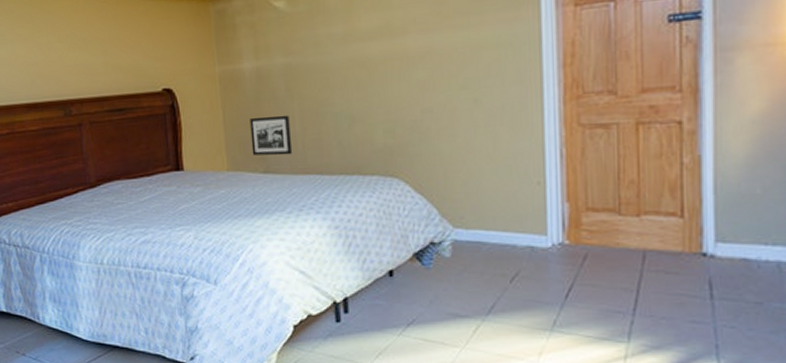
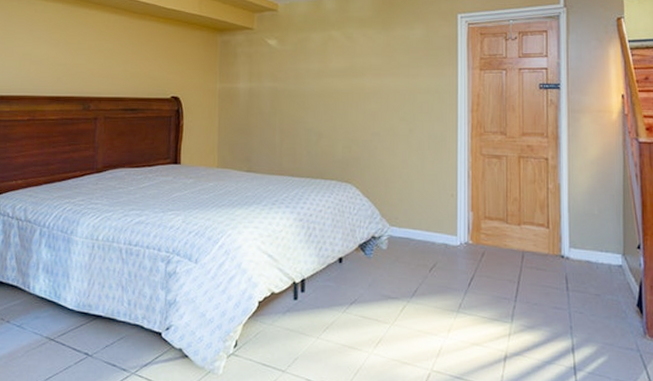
picture frame: present [250,115,293,156] -> none [239,126,272,159]

